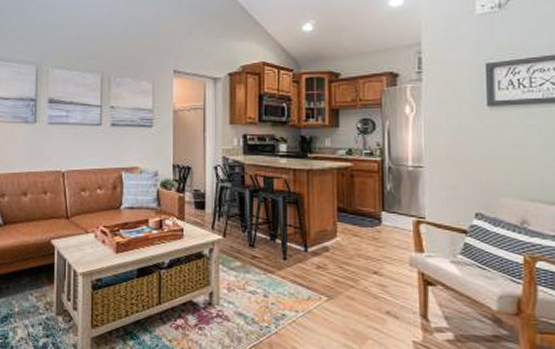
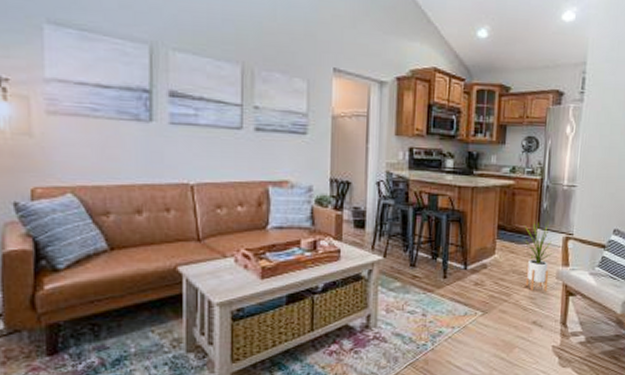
house plant: none [366,203,408,278] -> present [523,220,558,291]

